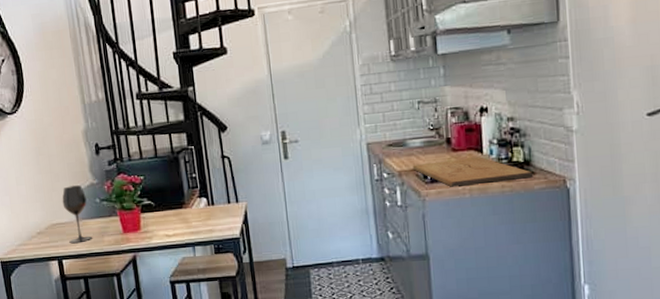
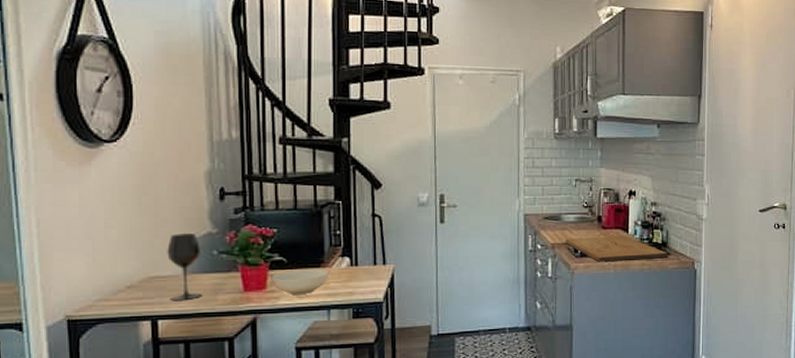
bowl: none [143,209,192,235] -> present [271,269,330,296]

